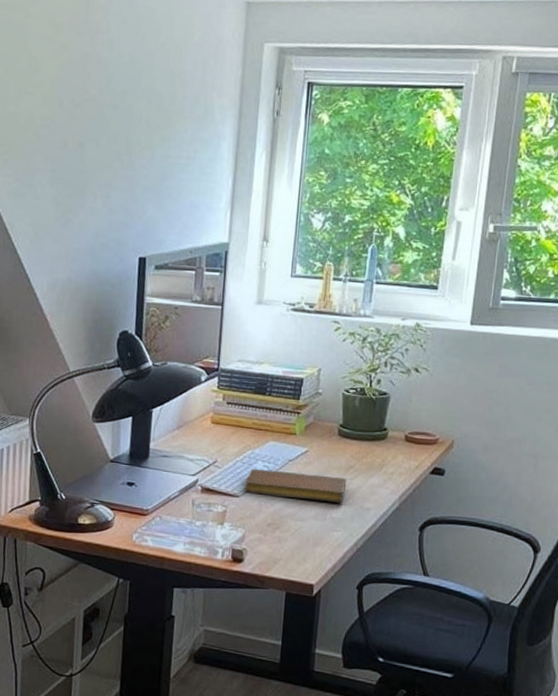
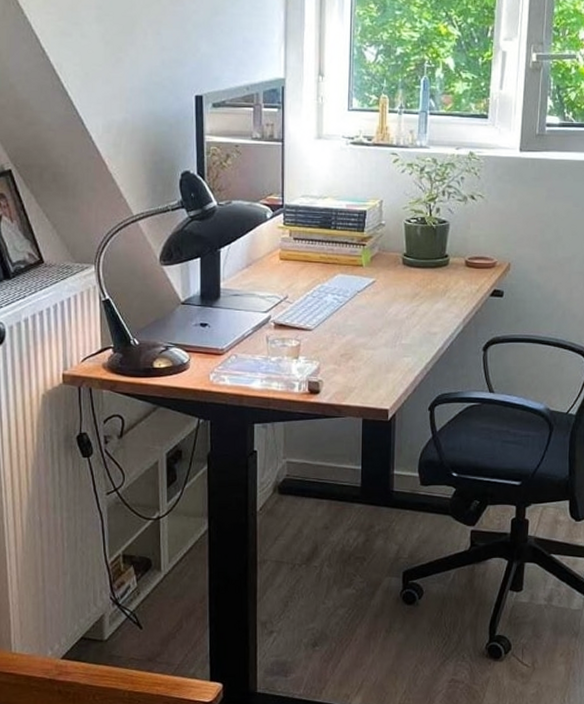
notebook: present [244,469,347,503] -> none [316,302,414,329]

